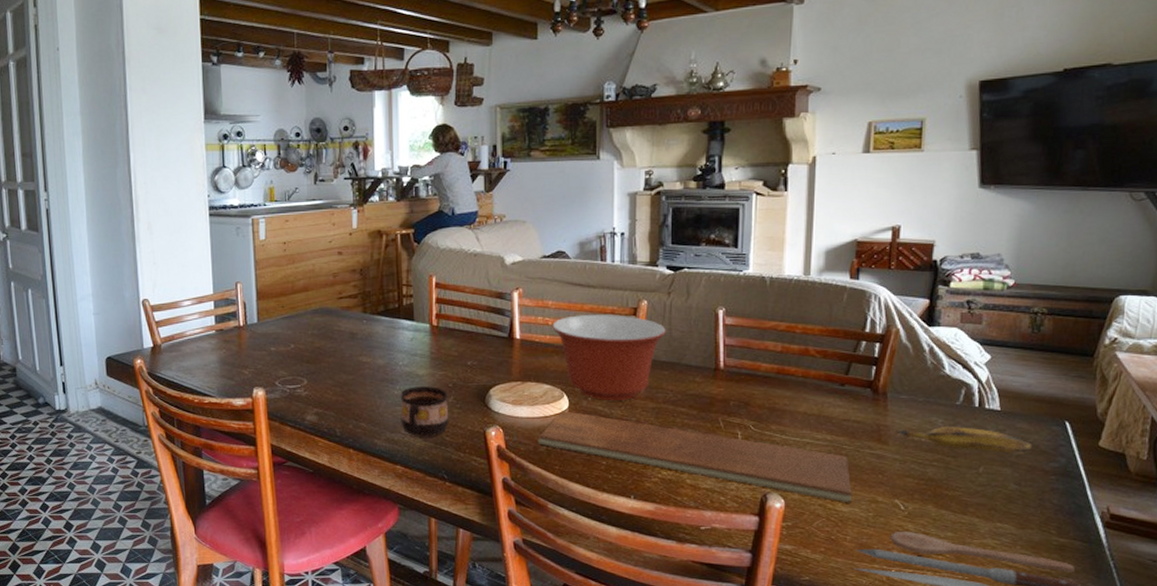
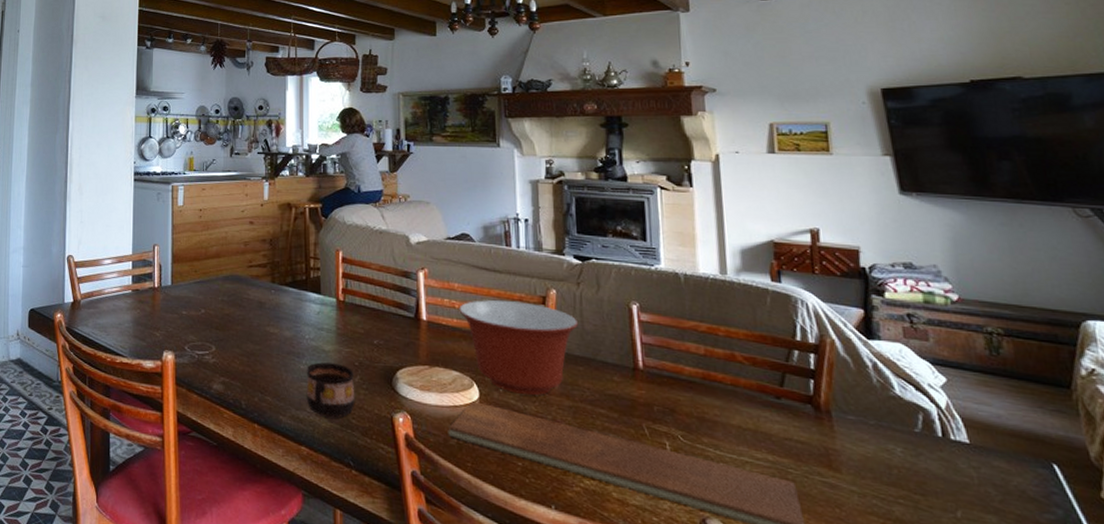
banana: present [896,426,1034,453] -> none [848,455,1020,498]

